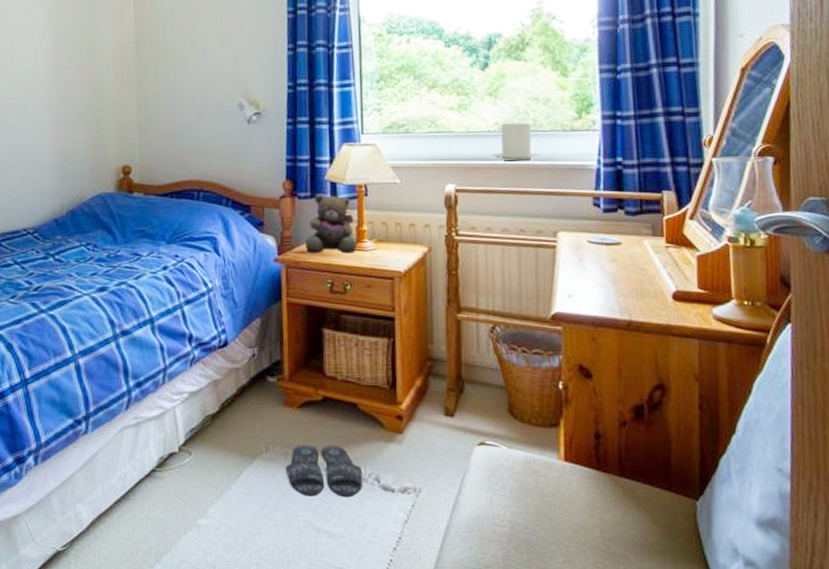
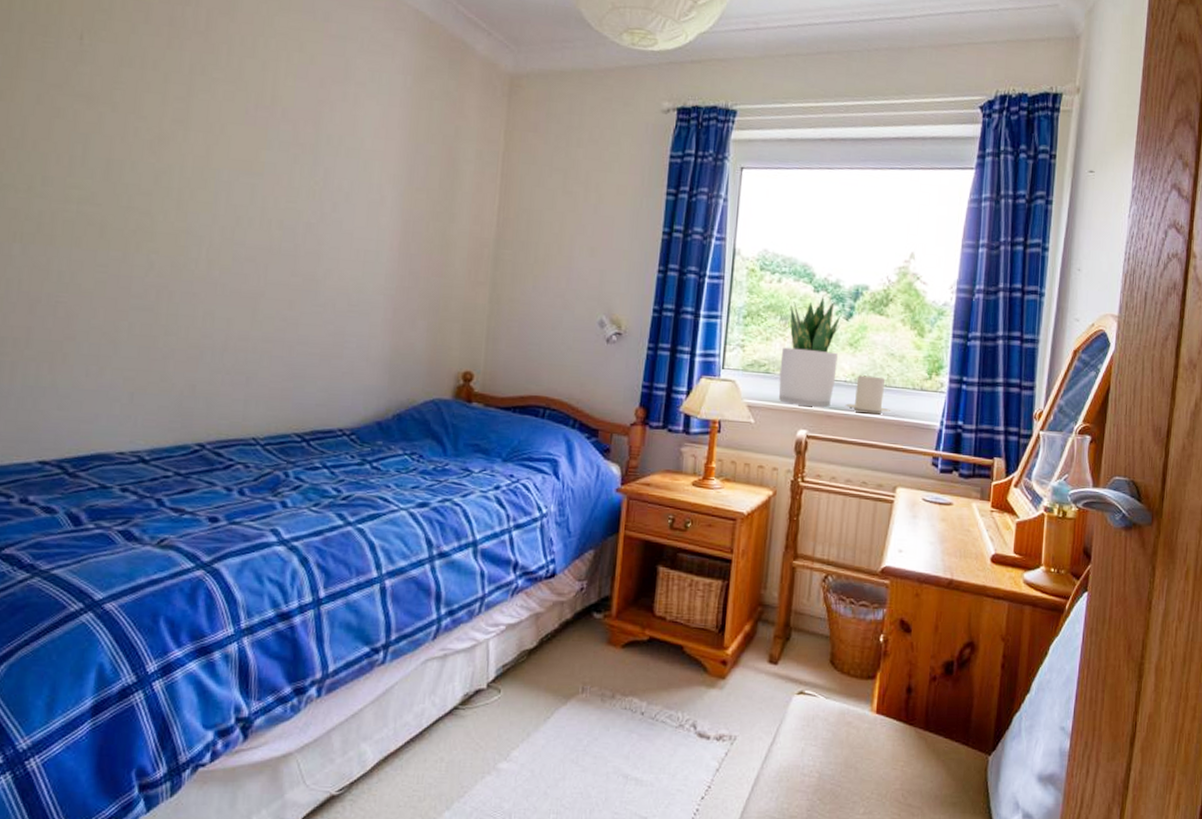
slippers: present [285,444,363,498] -> none [600,686,680,744]
teddy bear: present [304,193,357,254] -> none [650,425,704,490]
planter: none [419,50,479,161] -> present [778,296,841,408]

